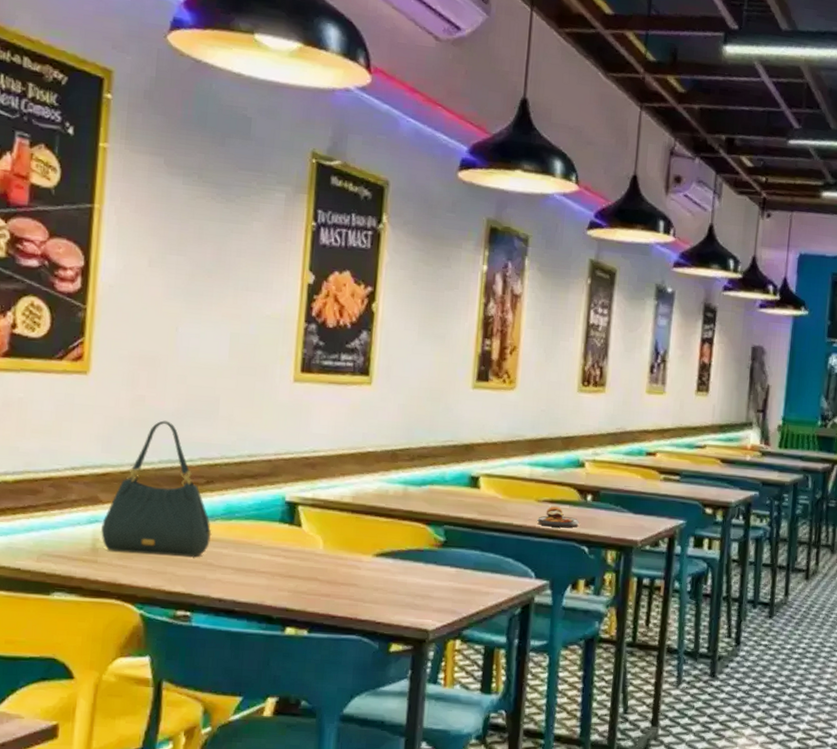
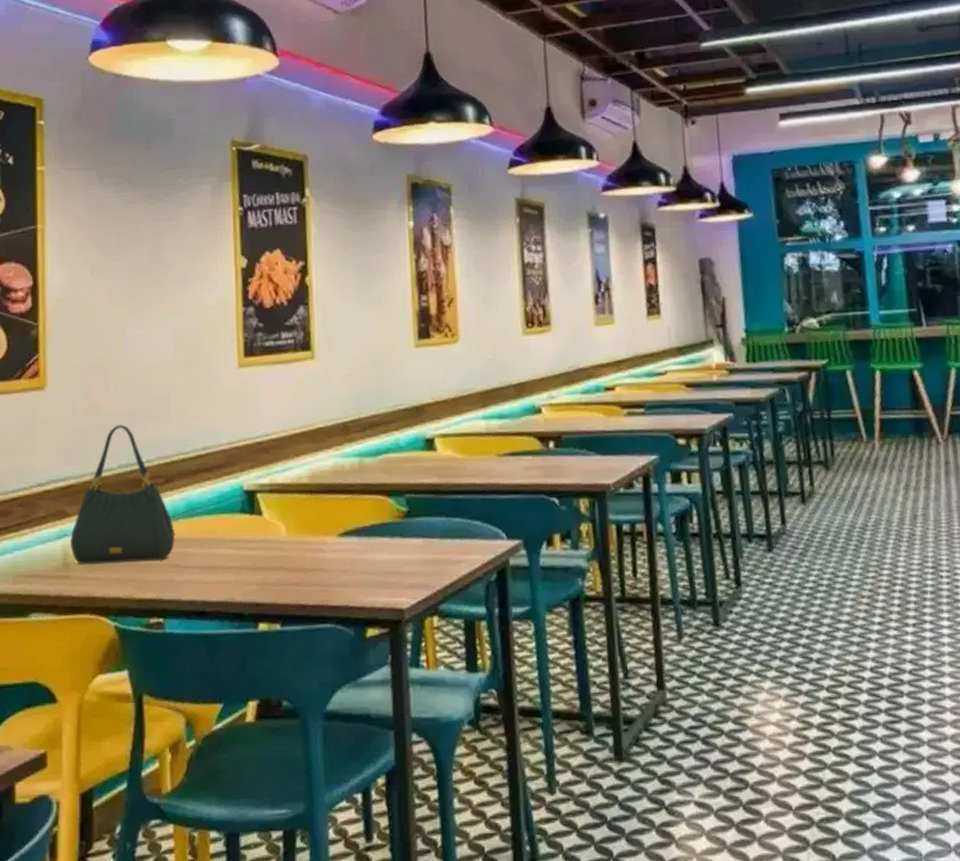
burger: present [536,506,580,528] -> none [499,458,546,482]

